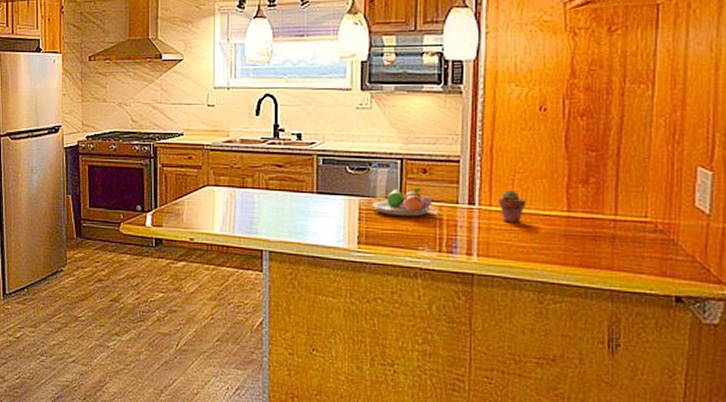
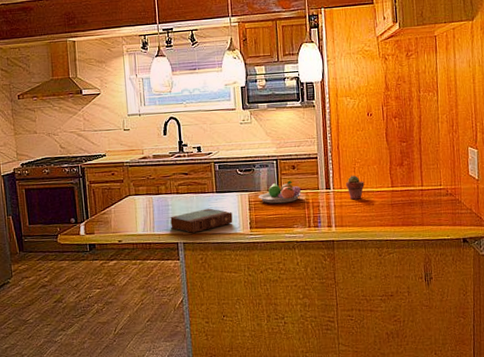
book: none [255,212,336,240] -> present [170,208,233,233]

